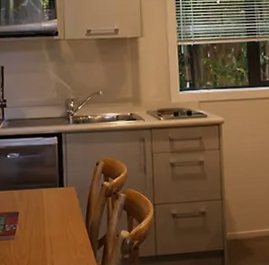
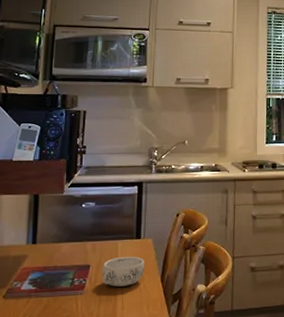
decorative bowl: none [30,203,69,233] -> present [101,256,144,287]

